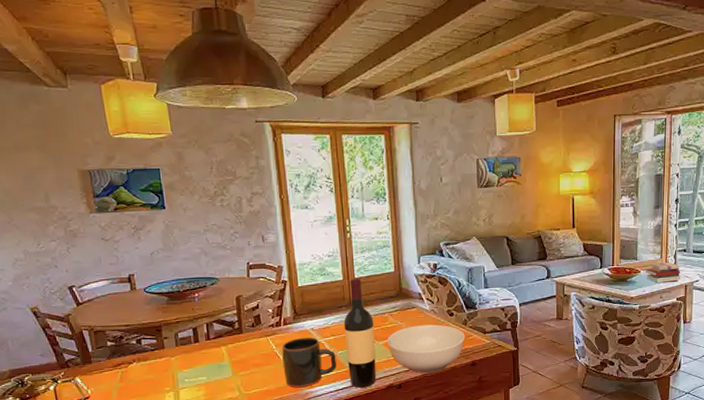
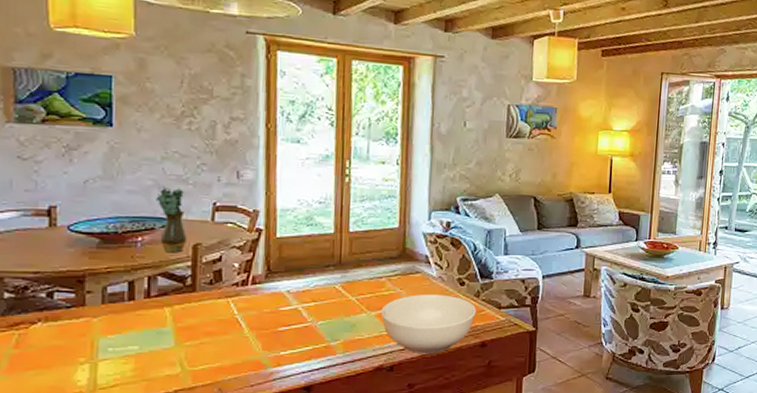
vase: none [204,252,231,305] -> present [156,186,187,253]
mug: present [282,337,337,388] -> none [244,301,315,366]
wine bottle: present [343,278,377,388] -> none [328,232,367,368]
books: present [645,262,681,283] -> none [683,239,721,262]

